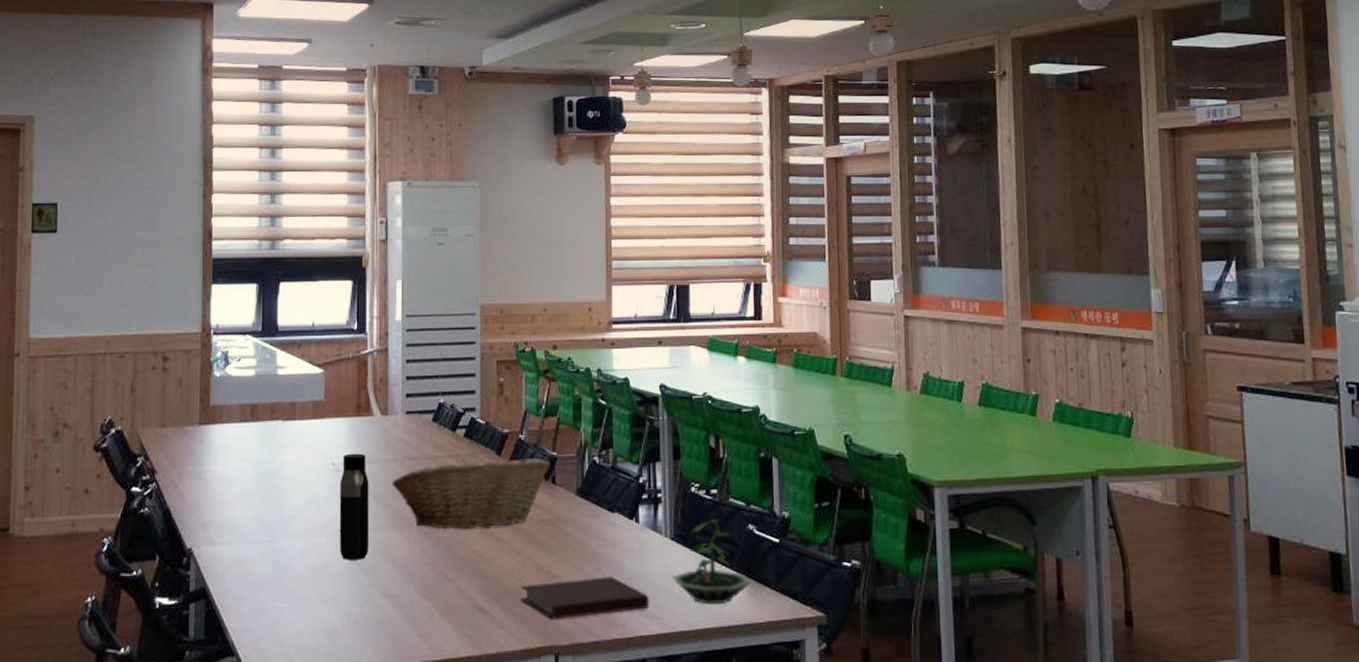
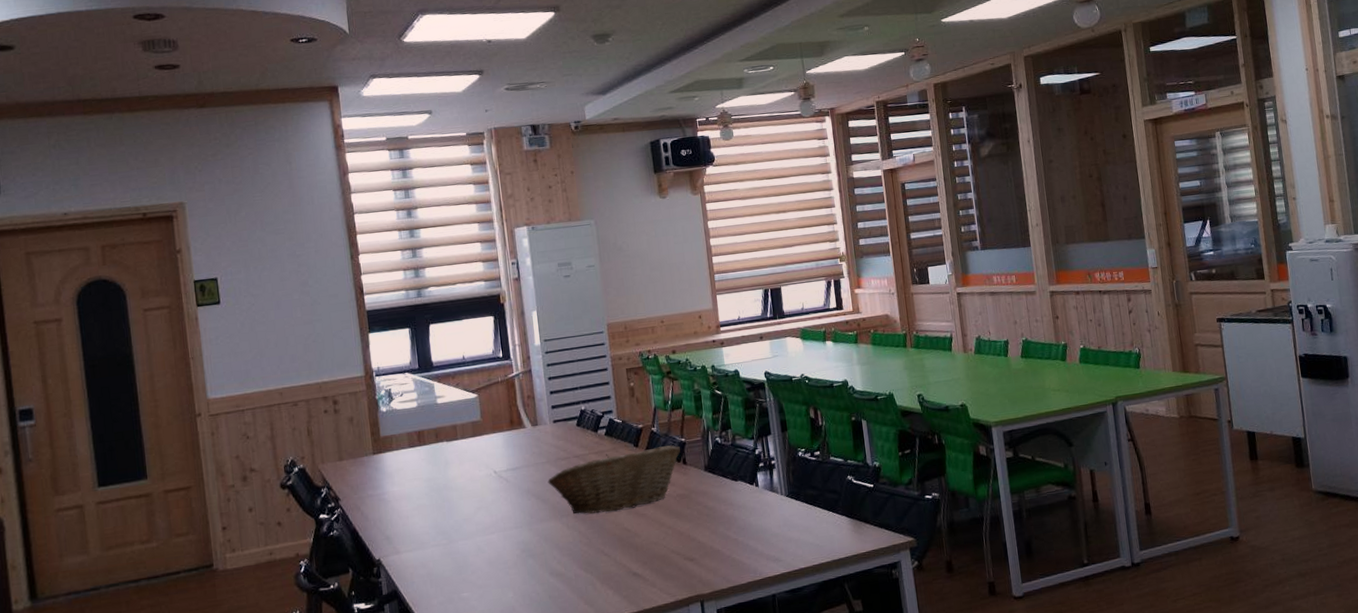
water bottle: present [339,453,369,560] -> none [503,460,535,550]
notebook: present [520,577,649,619] -> none [666,533,774,574]
terrarium: present [672,519,753,605] -> none [790,475,855,544]

